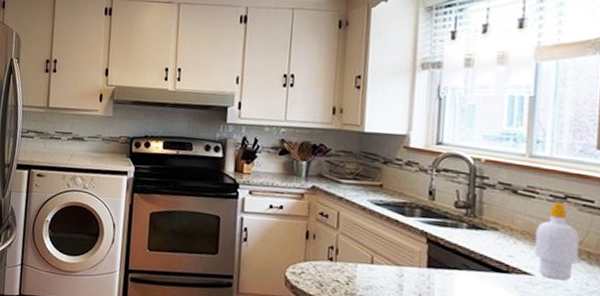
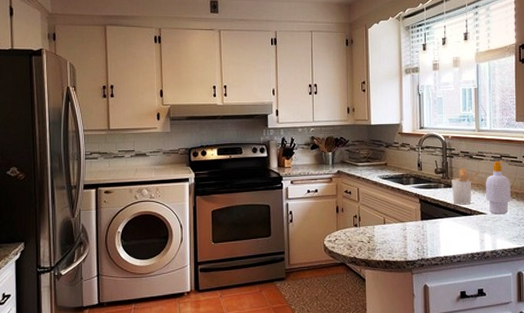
utensil holder: none [479,204,531,258] -> present [451,167,481,205]

